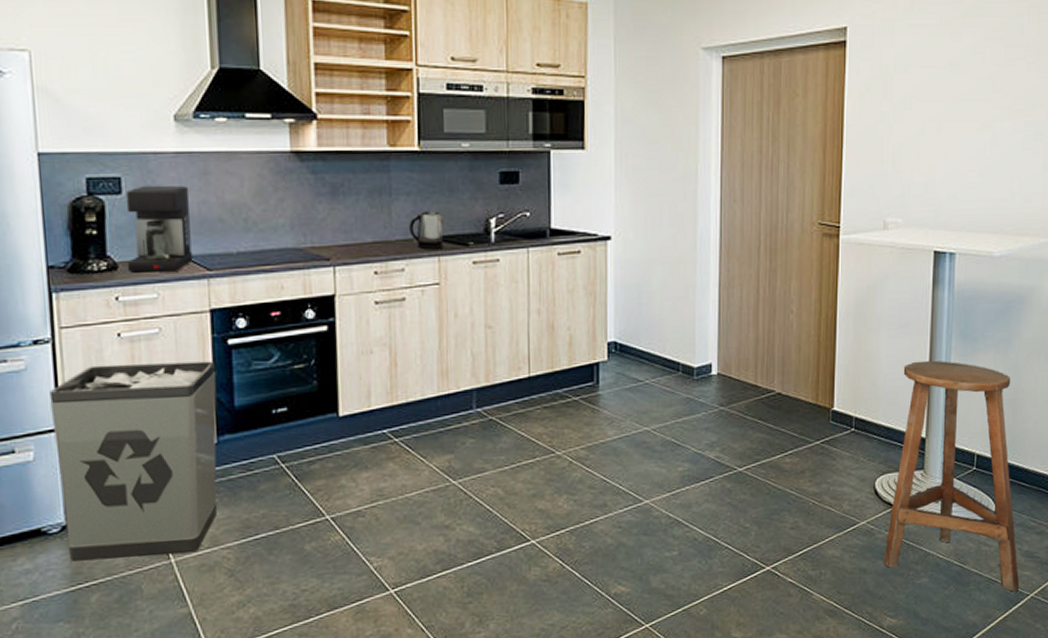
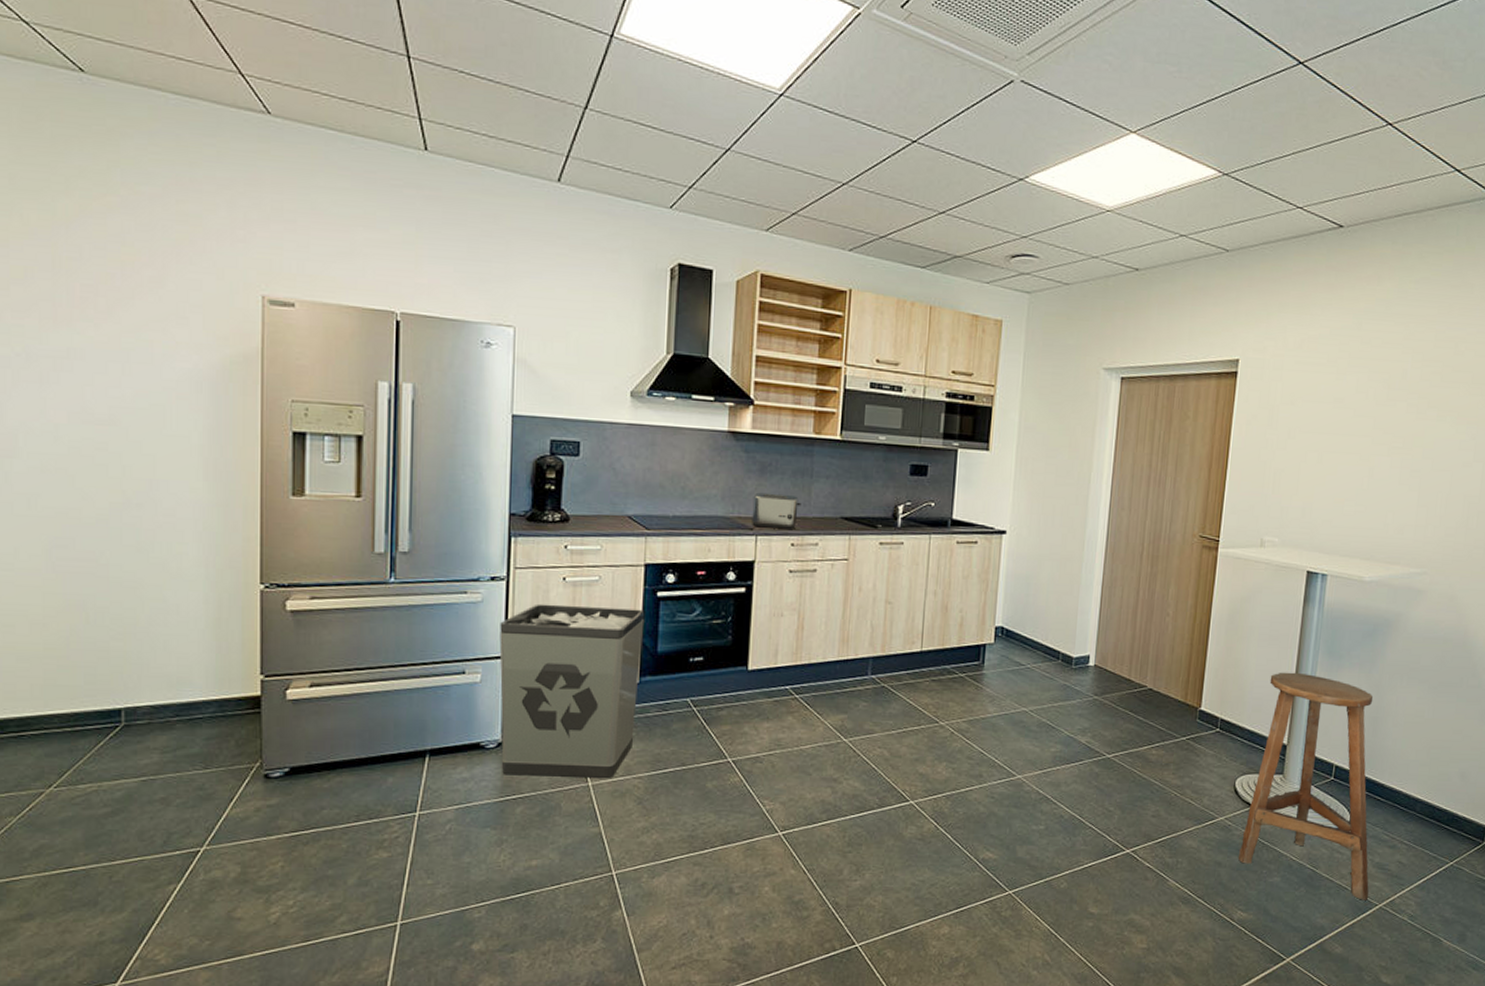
coffee maker: present [127,185,194,273] -> none [578,450,636,528]
toaster: none [326,217,382,257] -> present [752,492,801,531]
kettle: present [409,211,445,250] -> none [826,494,859,529]

